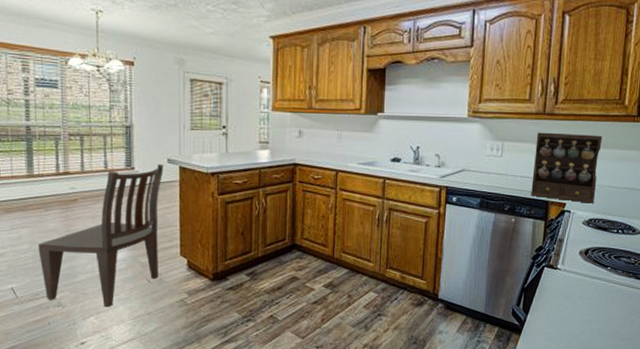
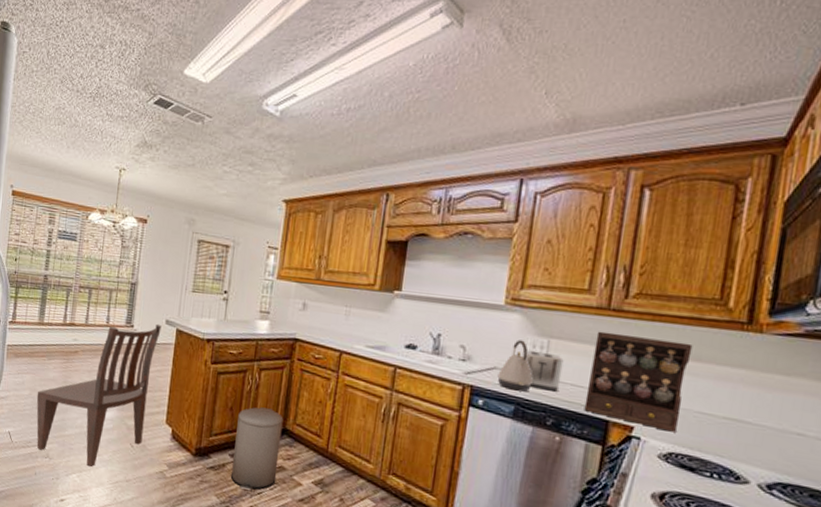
pedal bin: none [250,228,292,303] -> present [231,407,284,492]
kettle: none [466,145,494,187] -> present [497,339,534,392]
toaster: none [483,152,514,183] -> present [521,350,564,392]

